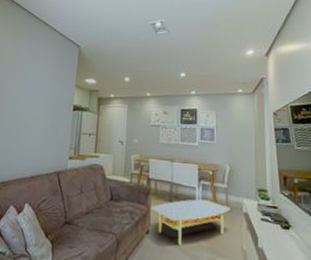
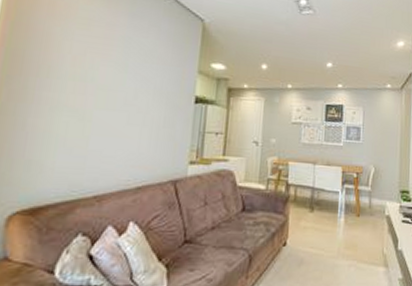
coffee table: present [151,199,230,246] -> none [289,204,373,256]

